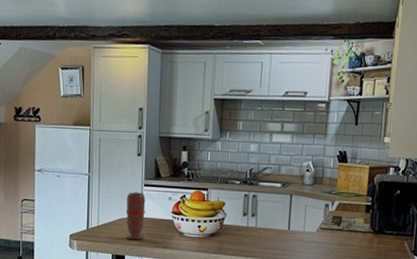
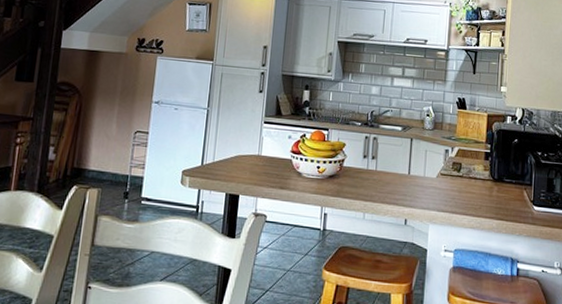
spice grinder: present [125,191,146,240] -> none [241,128,265,179]

